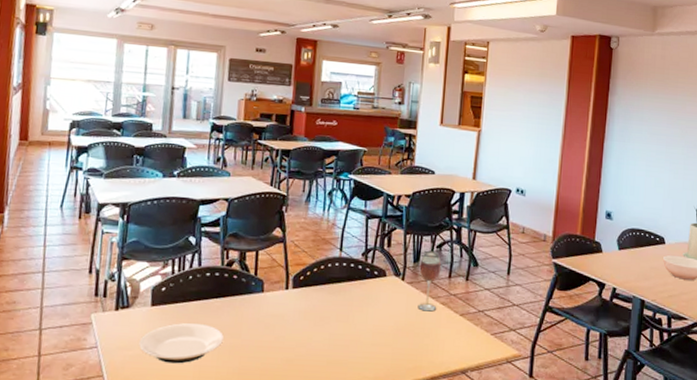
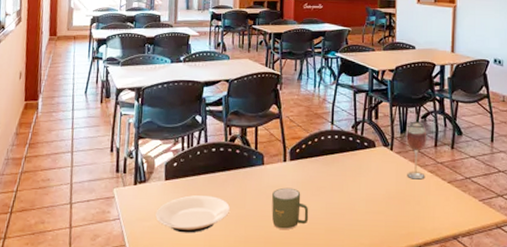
mug: none [269,317,311,362] -> present [271,187,309,230]

